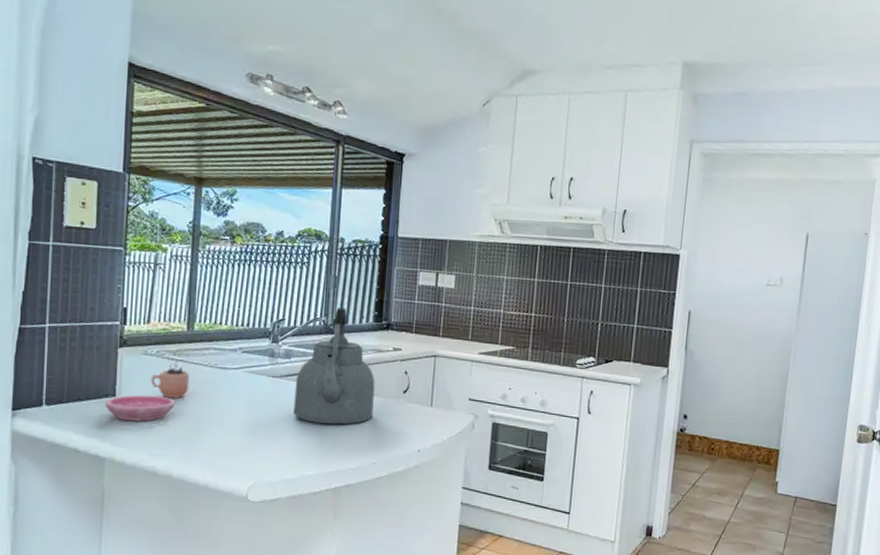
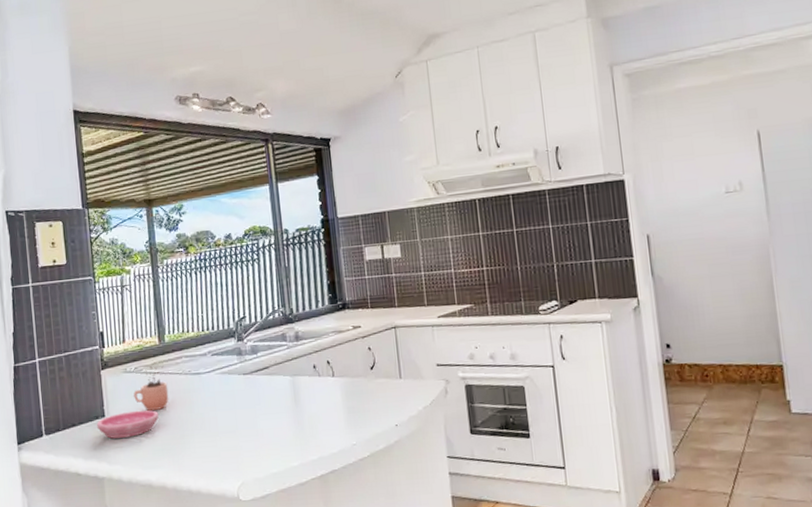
kettle: present [293,308,375,425] -> none [265,296,346,414]

